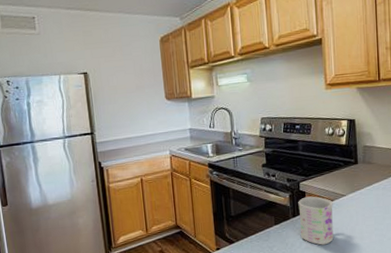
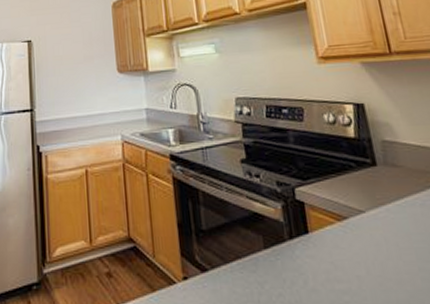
mug: present [298,196,334,245] -> none [295,209,355,287]

